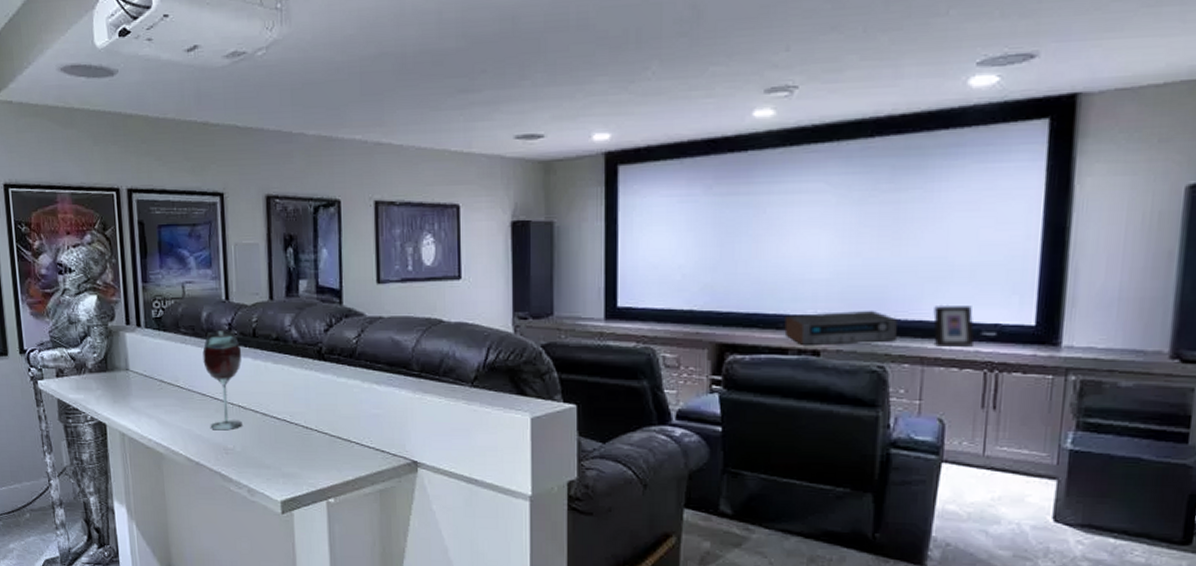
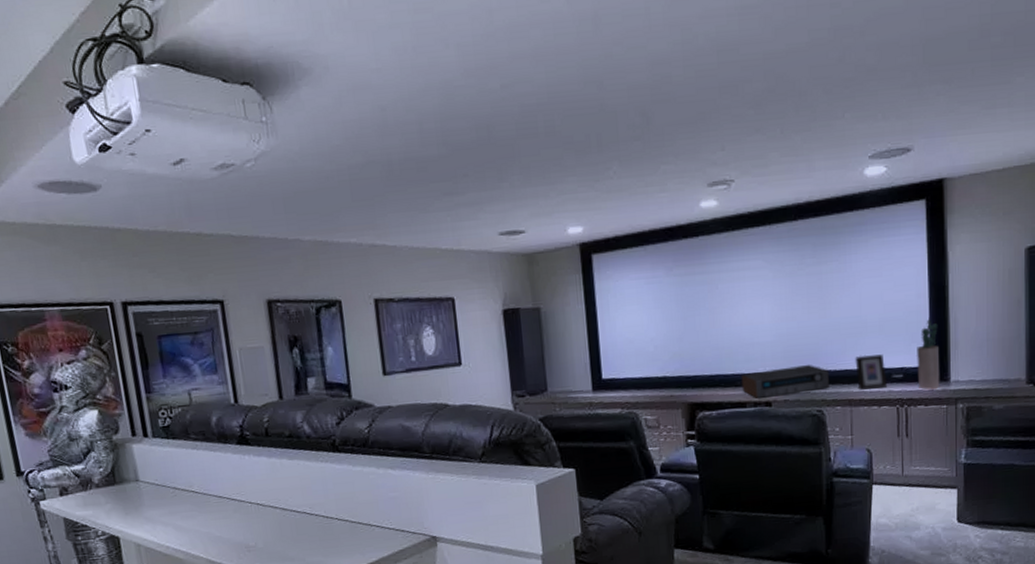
wineglass: present [202,331,242,431] -> none [215,432,262,530]
vase: none [1015,265,1051,355] -> present [917,317,940,391]

